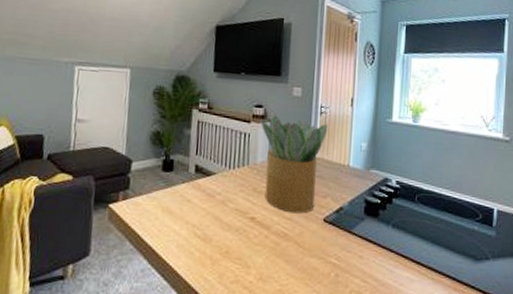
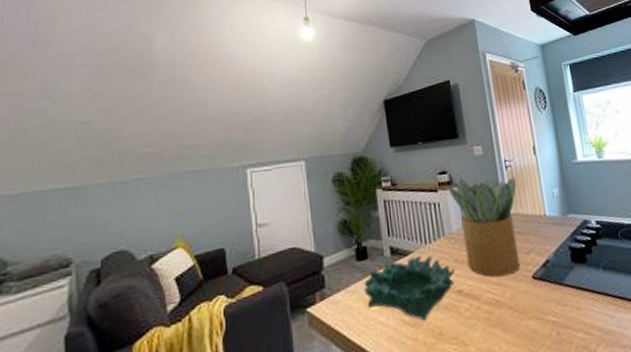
decorative bowl: none [164,177,252,238] -> present [364,255,455,321]

